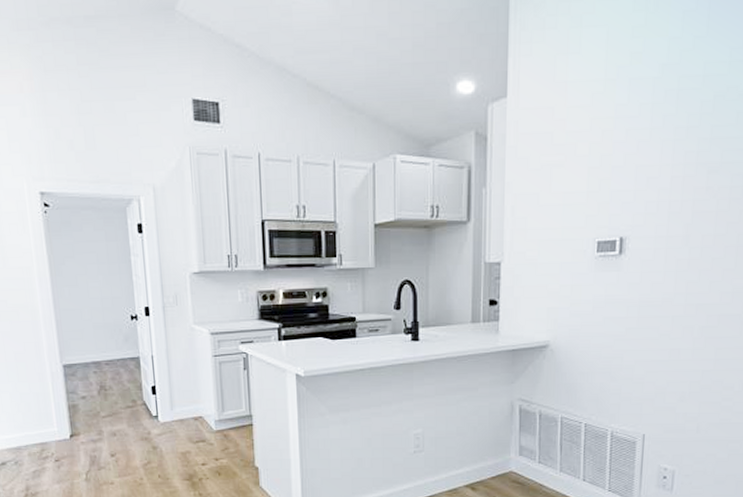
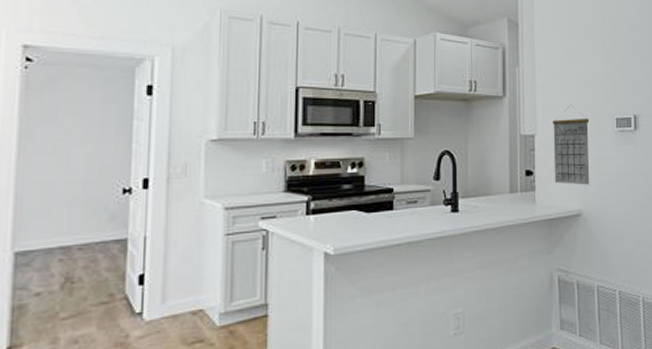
calendar: none [520,228,565,316] -> present [553,105,590,185]

